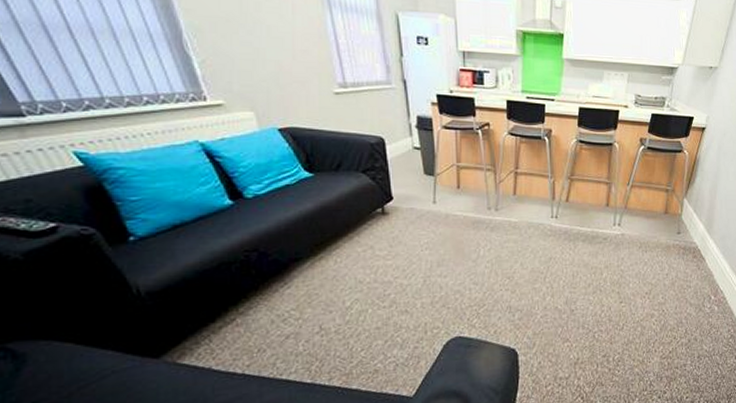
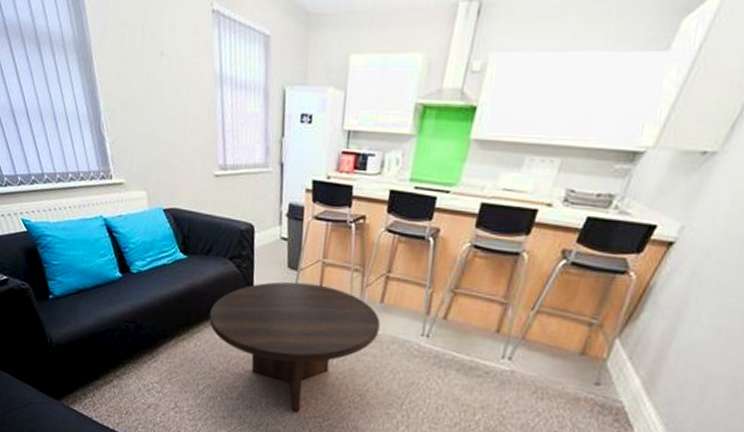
coffee table: none [347,186,516,307] -> present [209,281,380,413]

